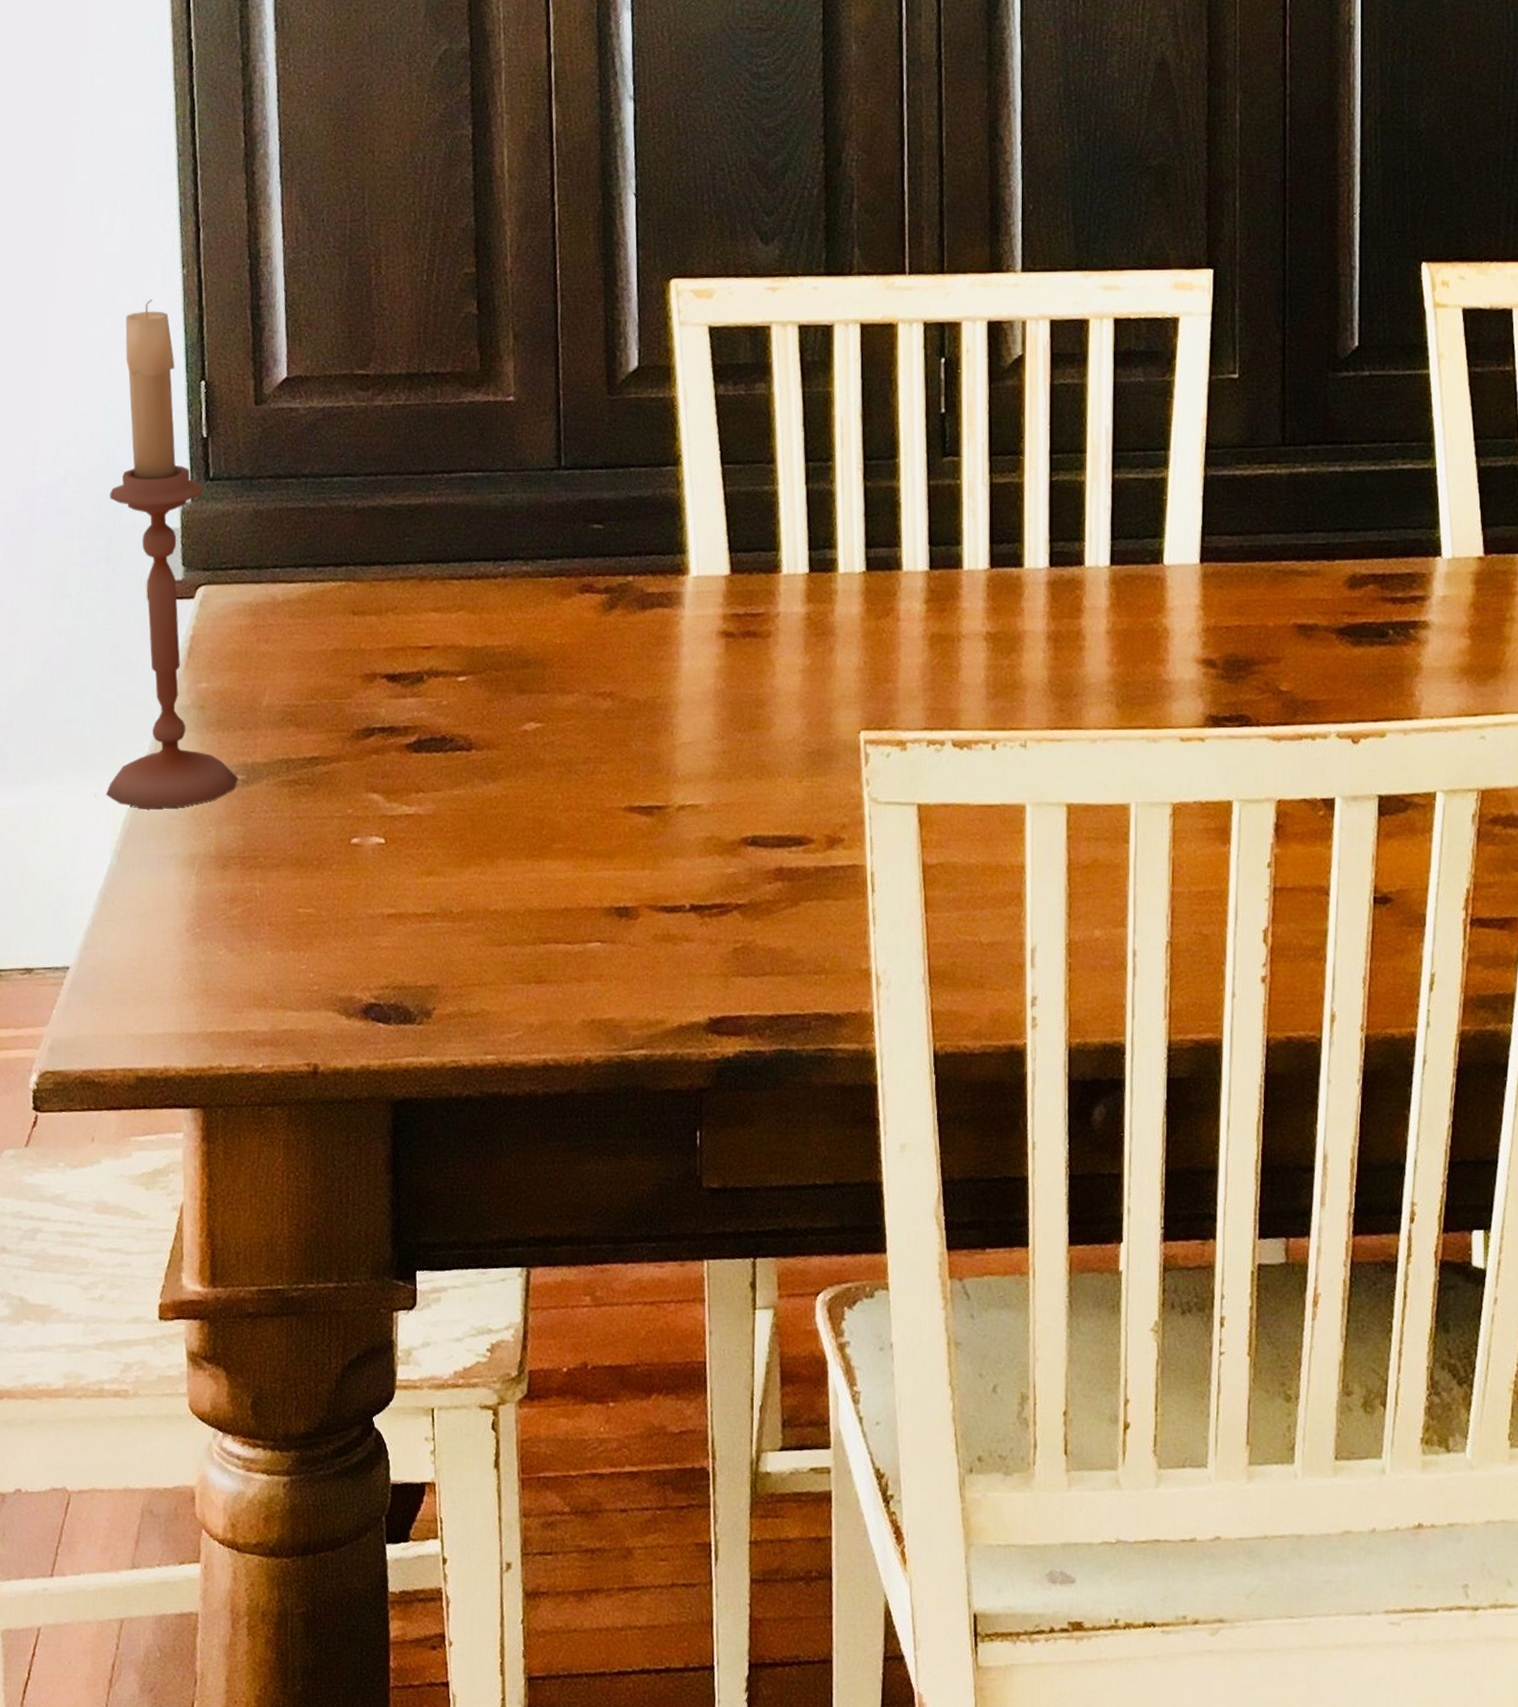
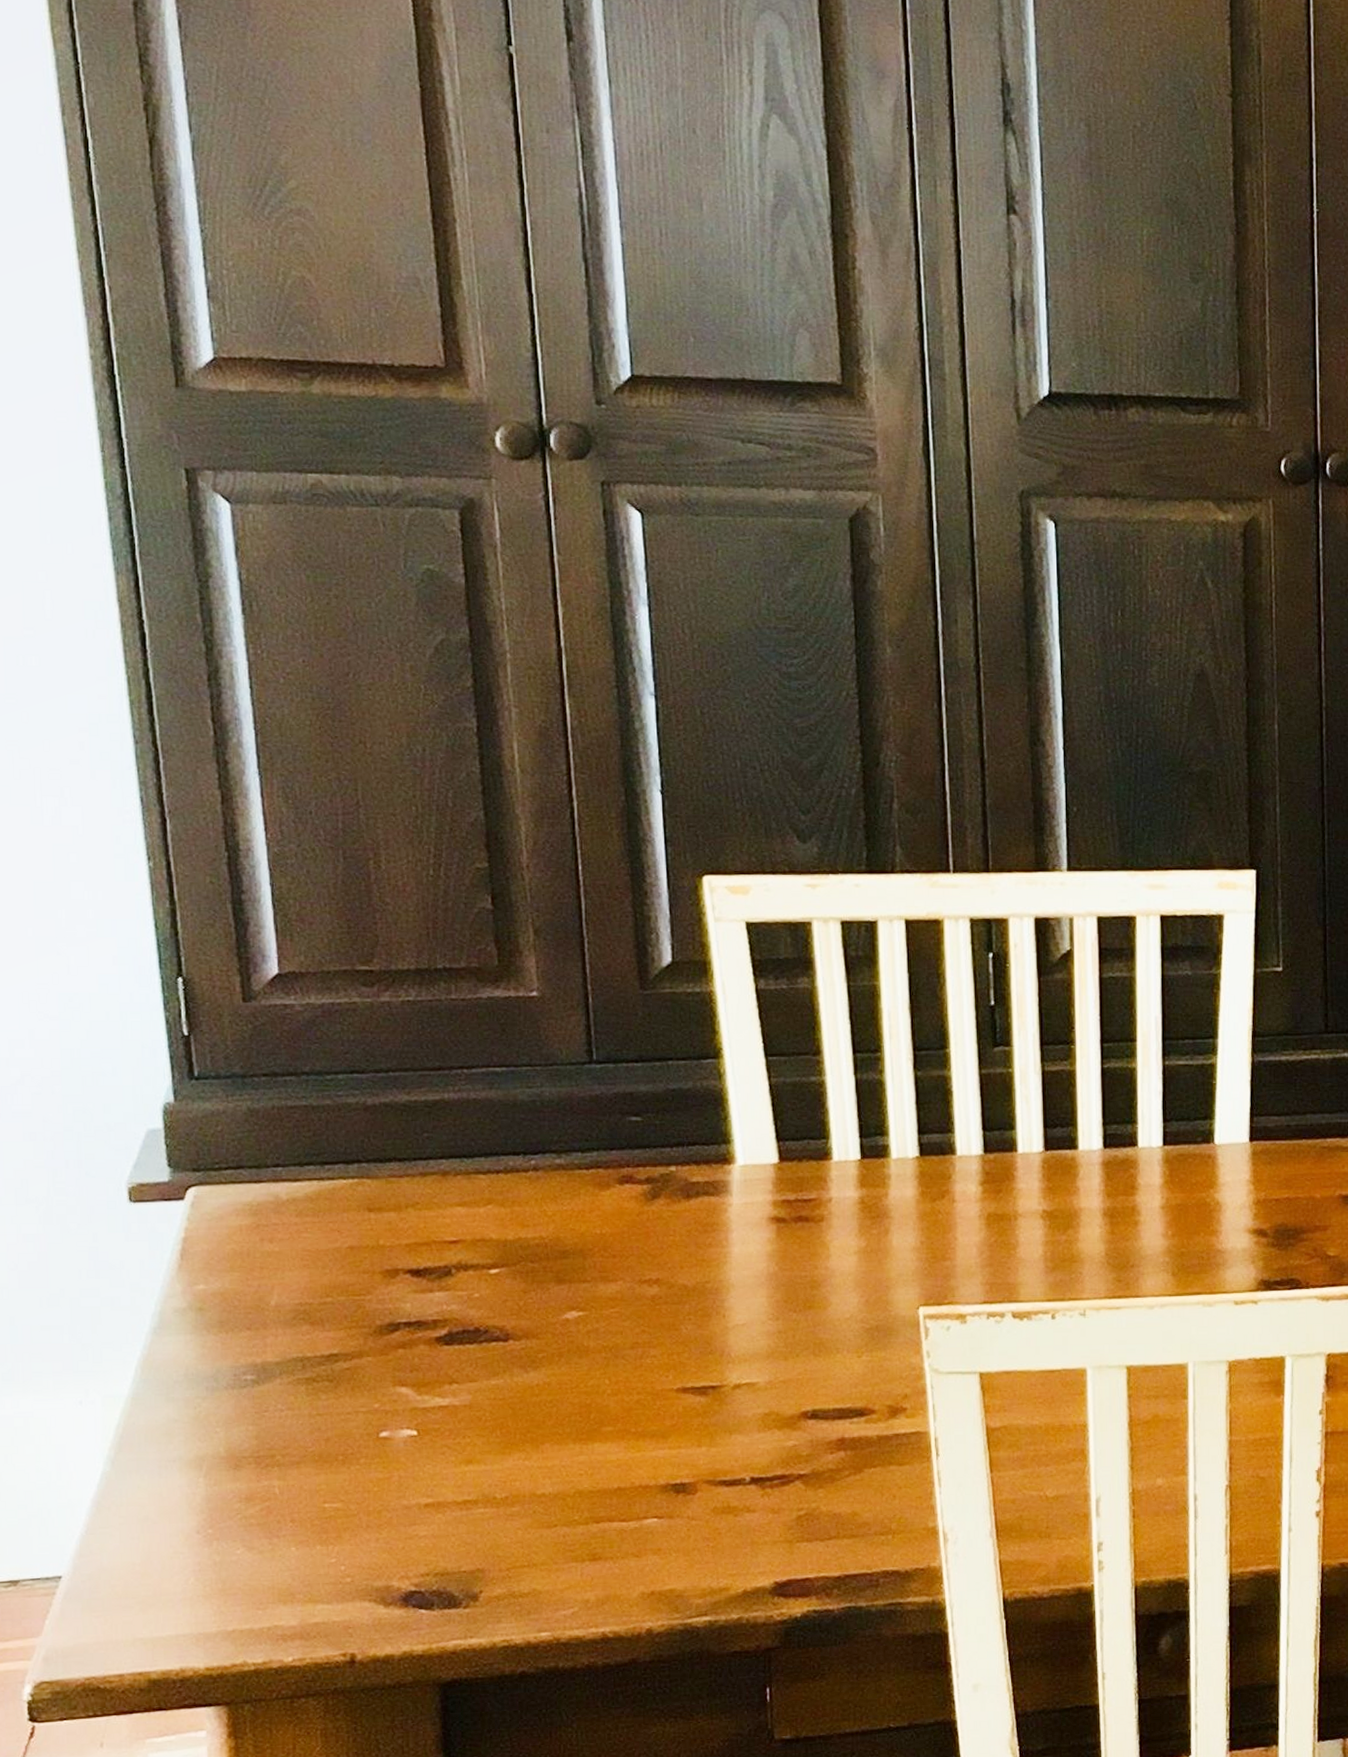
candlestick: present [106,299,237,809] -> none [76,892,246,1413]

